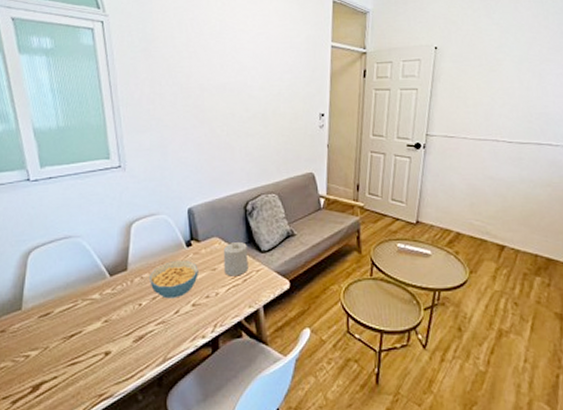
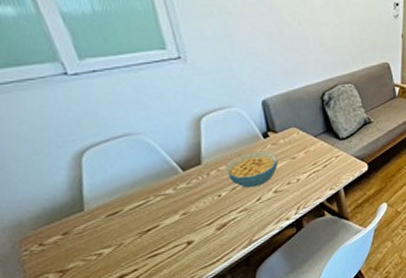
candle: present [223,242,249,276] -> none [301,131,328,164]

